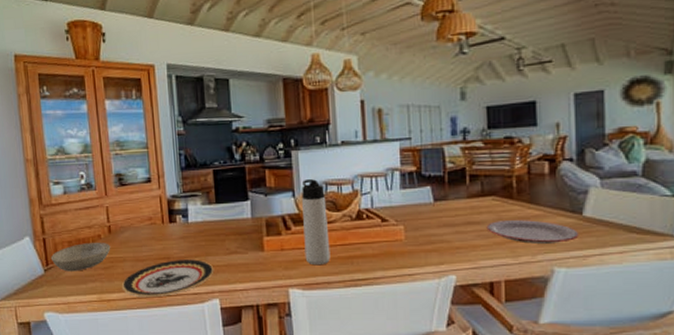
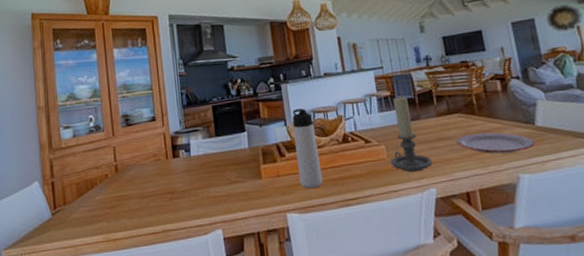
bowl: present [50,243,111,272] -> none [58,182,118,214]
plate: present [121,259,214,298] -> none [127,191,216,234]
candle holder: none [409,173,456,257] -> present [391,96,433,173]

